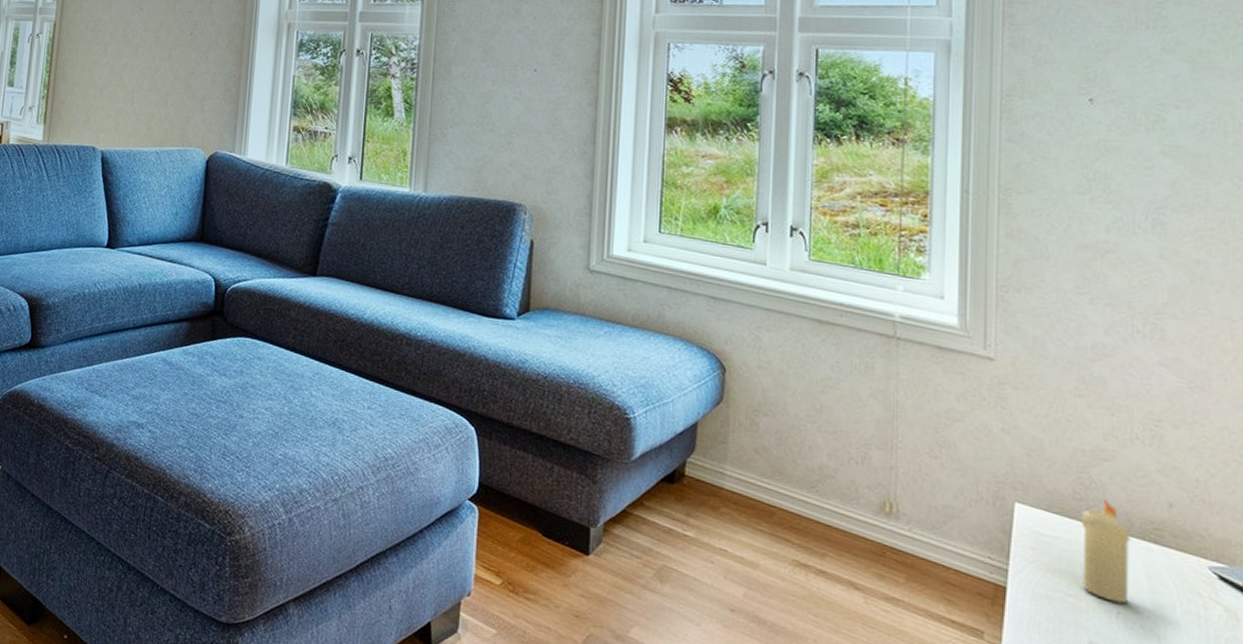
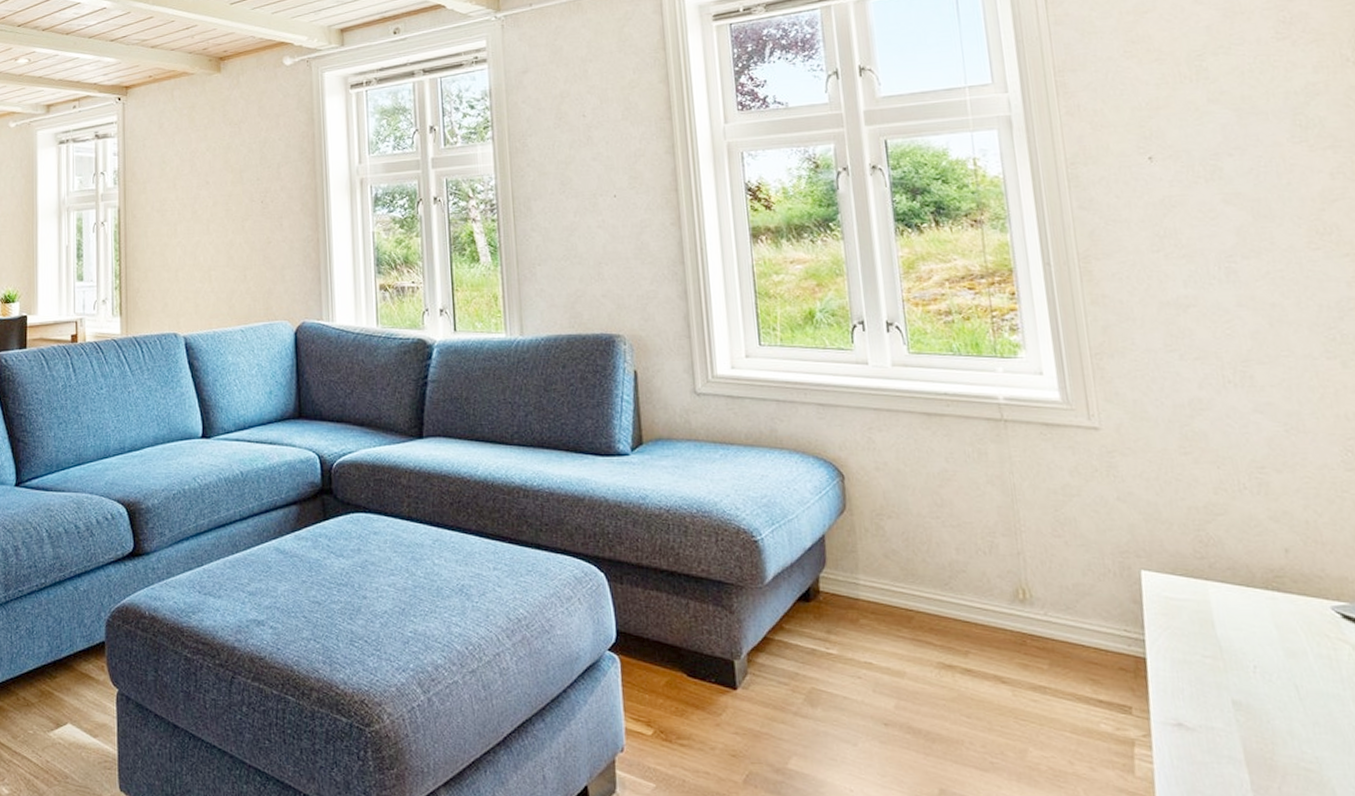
candle: present [1081,499,1131,604] -> none [1205,554,1263,657]

